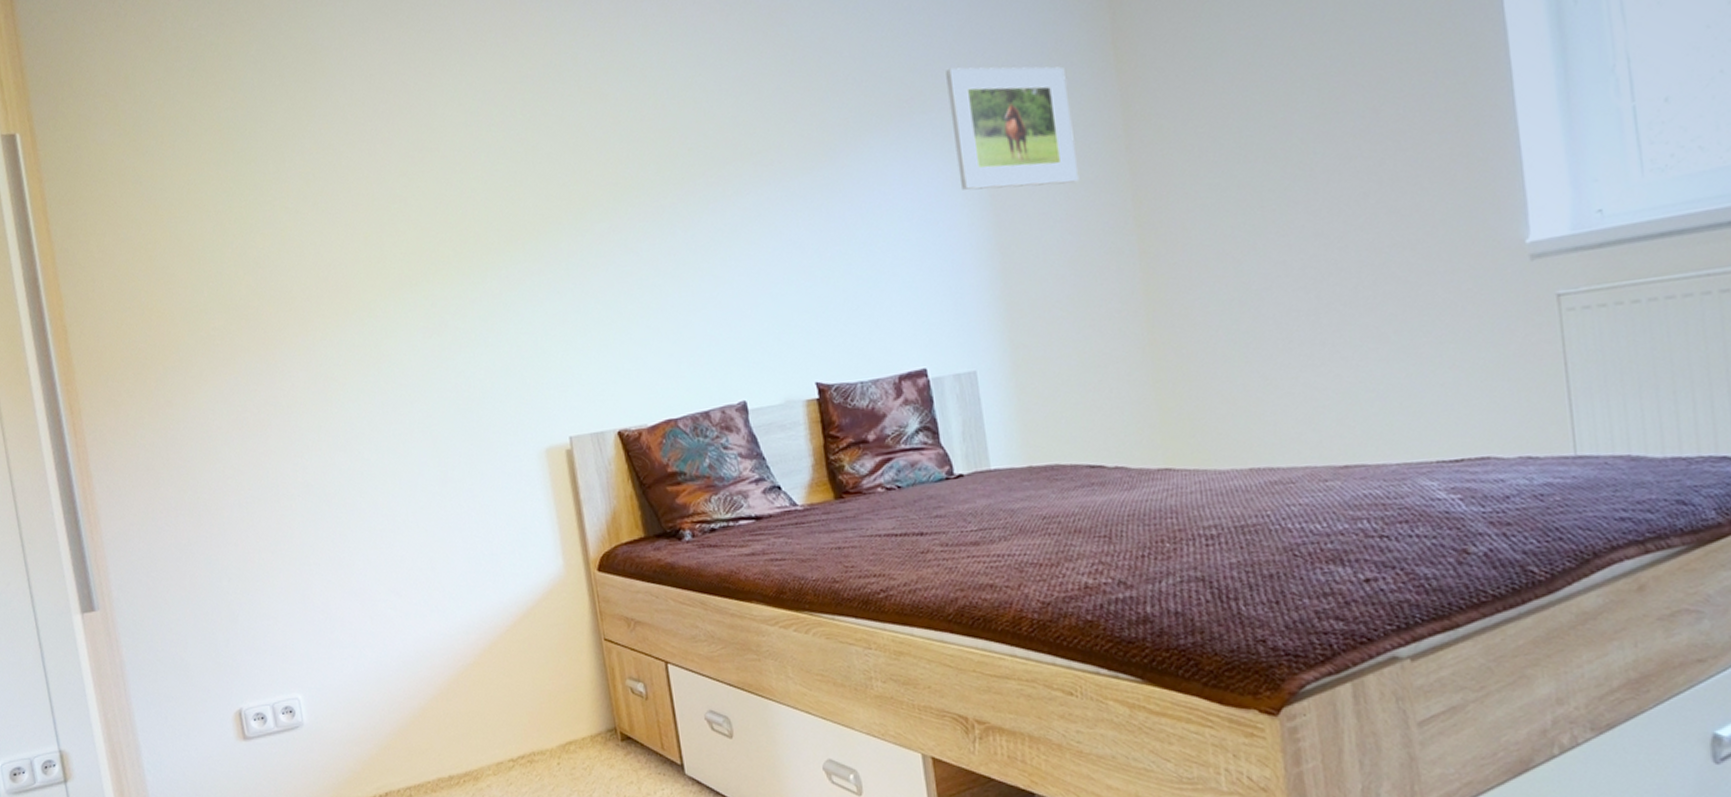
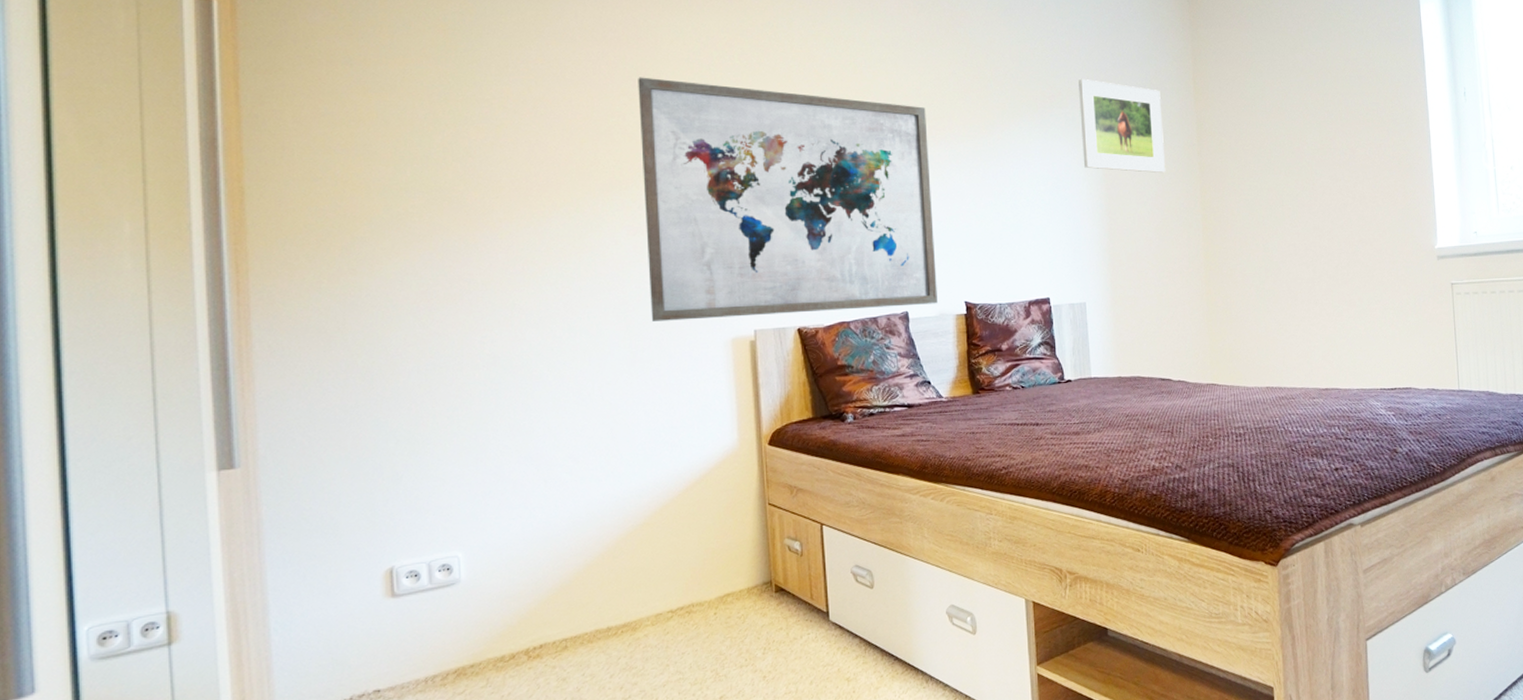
wall art: none [415,138,782,435] -> present [638,77,938,321]

